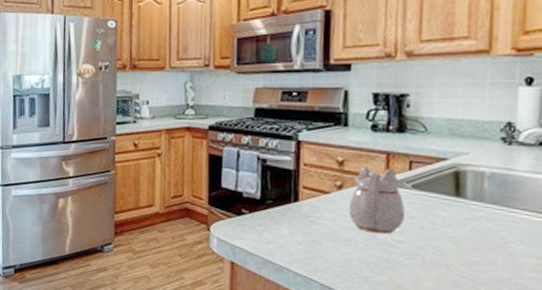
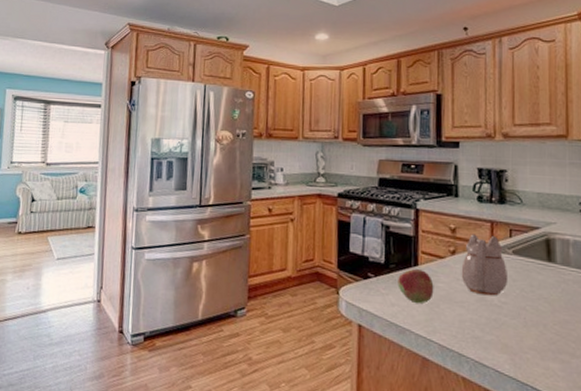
fruit: none [275,205,317,241] -> present [398,269,434,303]

